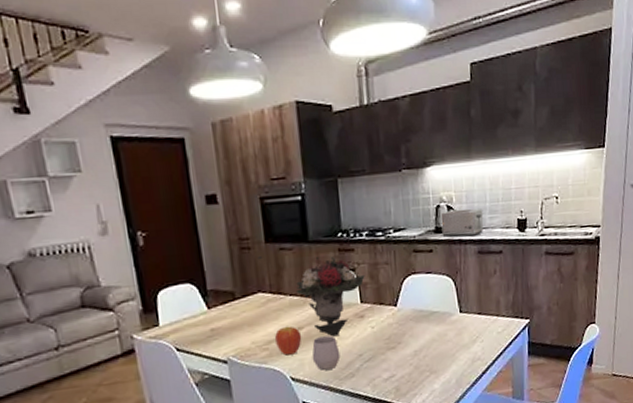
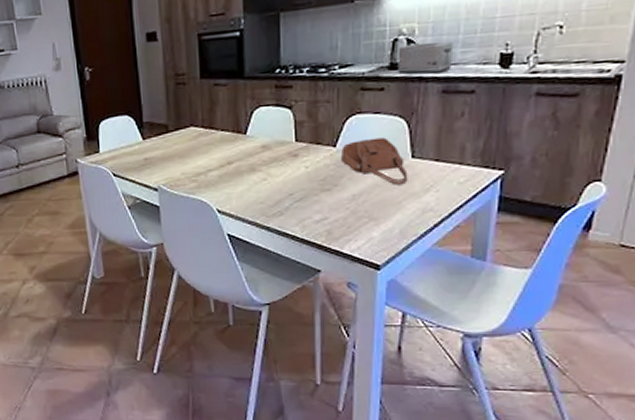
flower arrangement: present [257,255,365,337] -> none [191,91,302,174]
fruit: present [274,326,302,356] -> none [203,160,231,188]
cup: present [312,335,341,371] -> none [239,172,269,207]
handbag: none [401,295,459,339] -> present [340,137,408,185]

